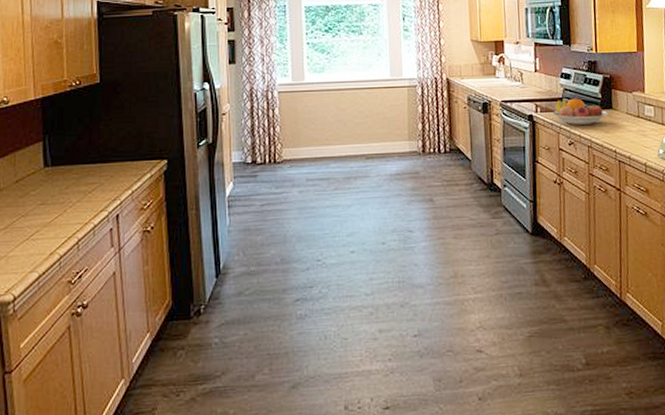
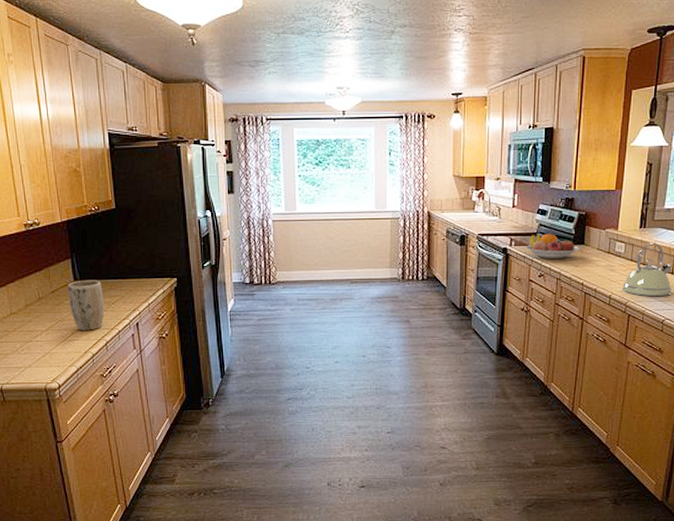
plant pot: none [35,165,79,227] -> present [67,280,105,331]

